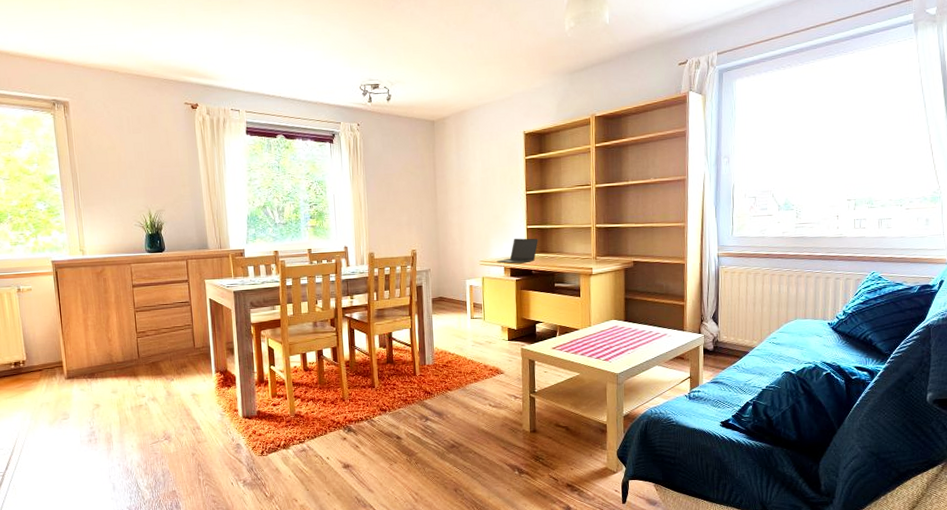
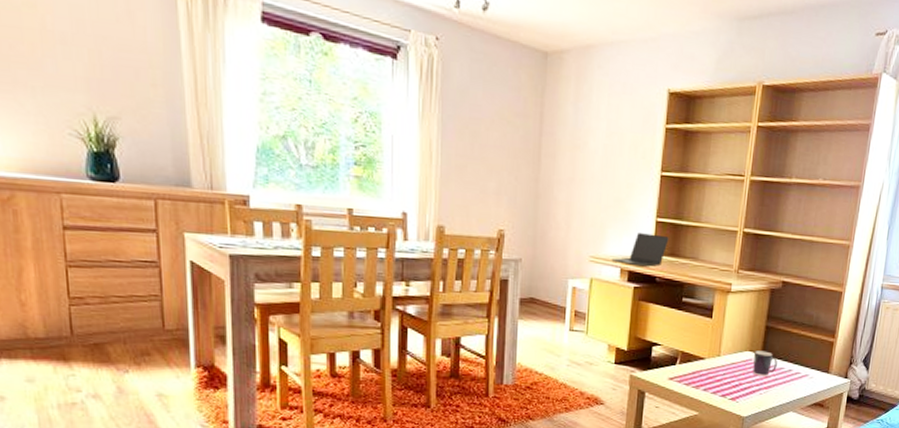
mug: none [618,318,639,340] -> present [752,350,778,378]

